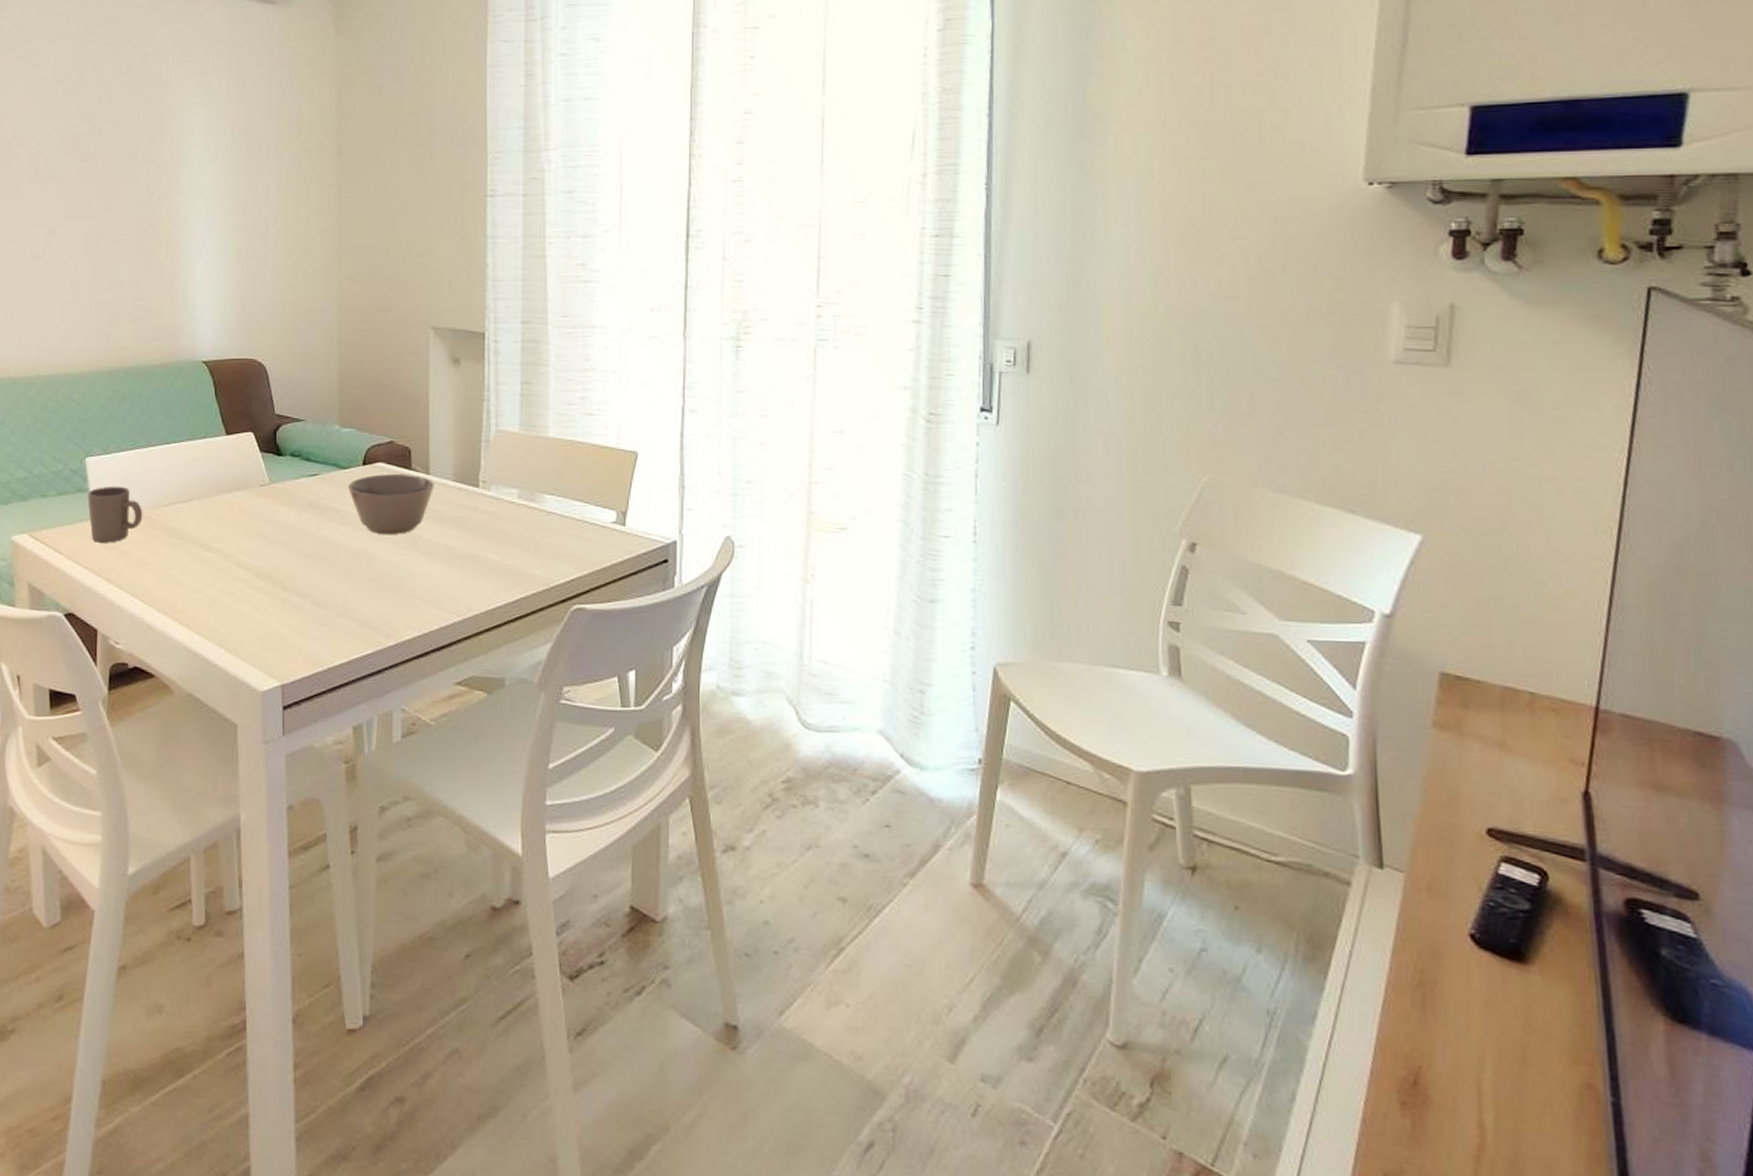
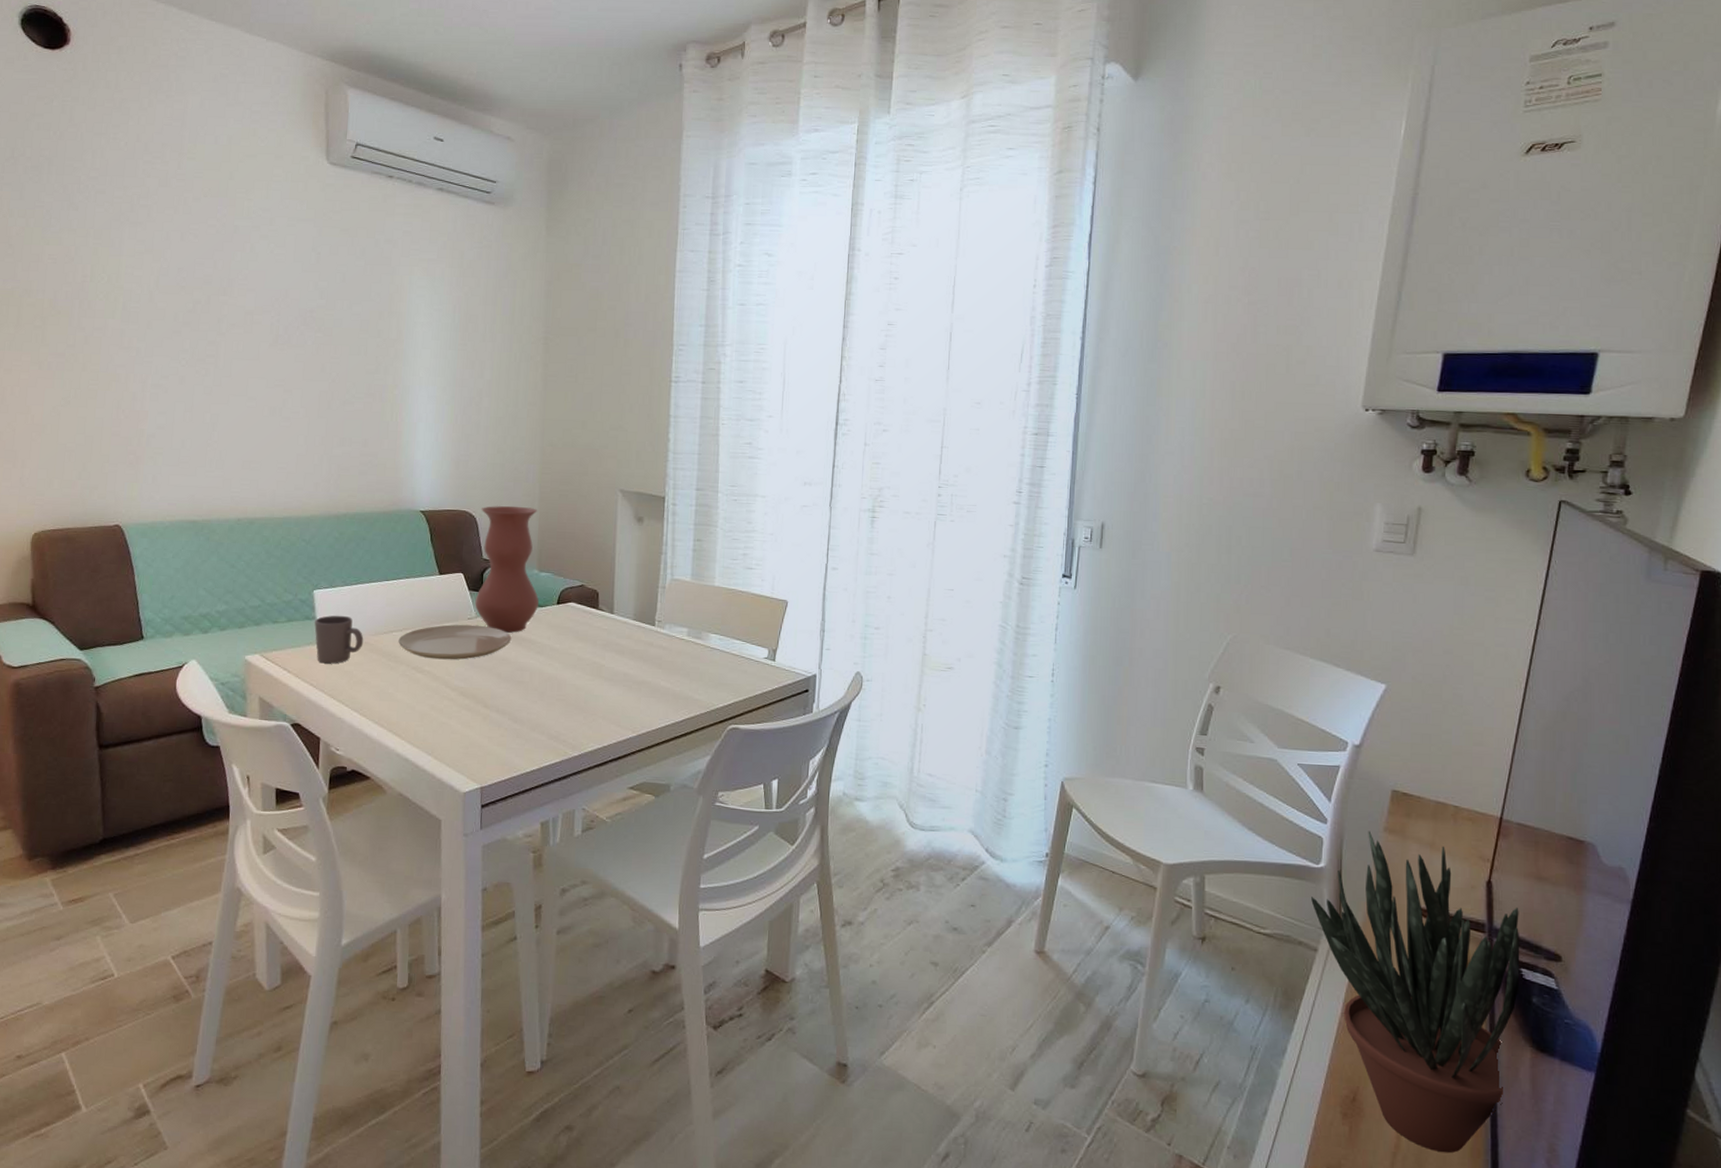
plate: none [182,492,312,535] -> present [398,624,512,660]
vase: none [267,351,341,501] -> present [474,506,539,633]
bowl: present [349,474,435,534] -> none [544,612,618,663]
potted plant: none [1338,726,1640,1159] -> present [1311,831,1520,1153]

